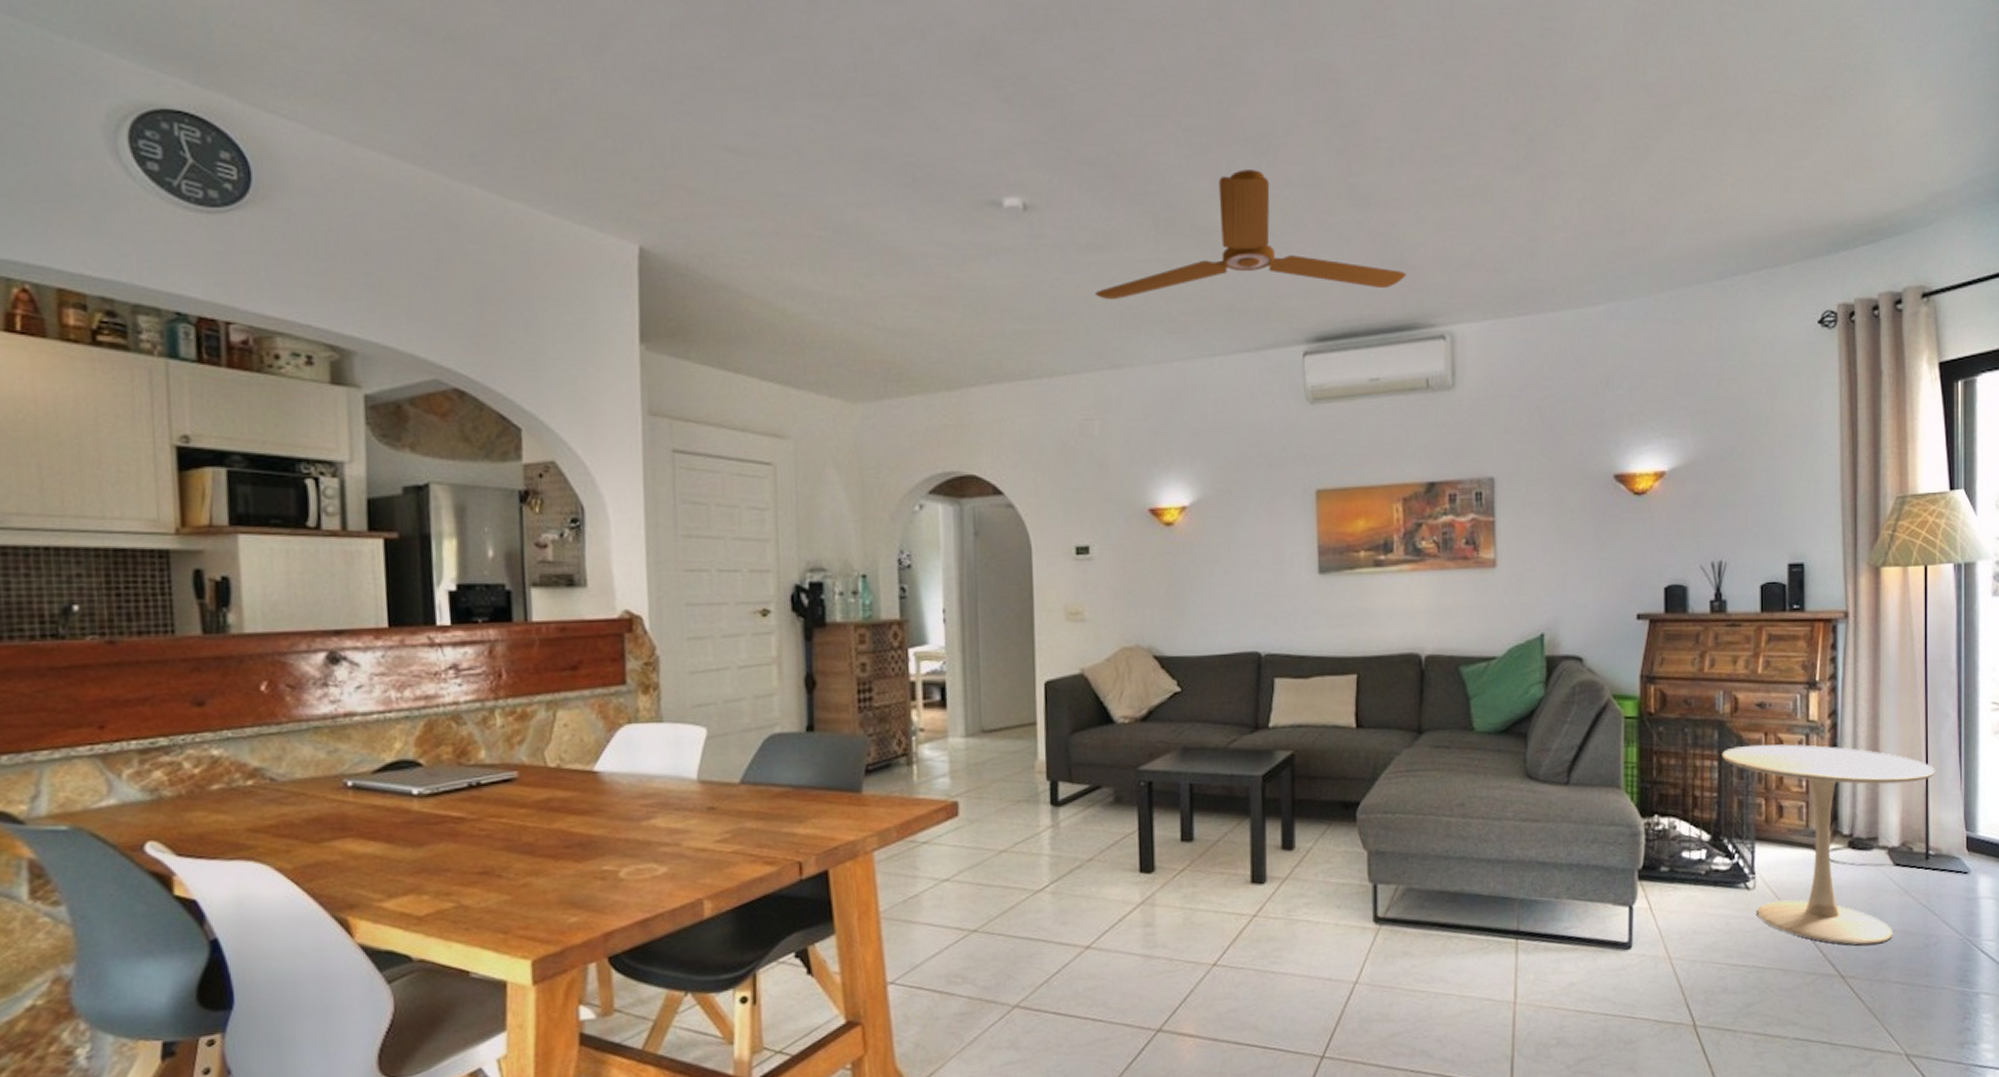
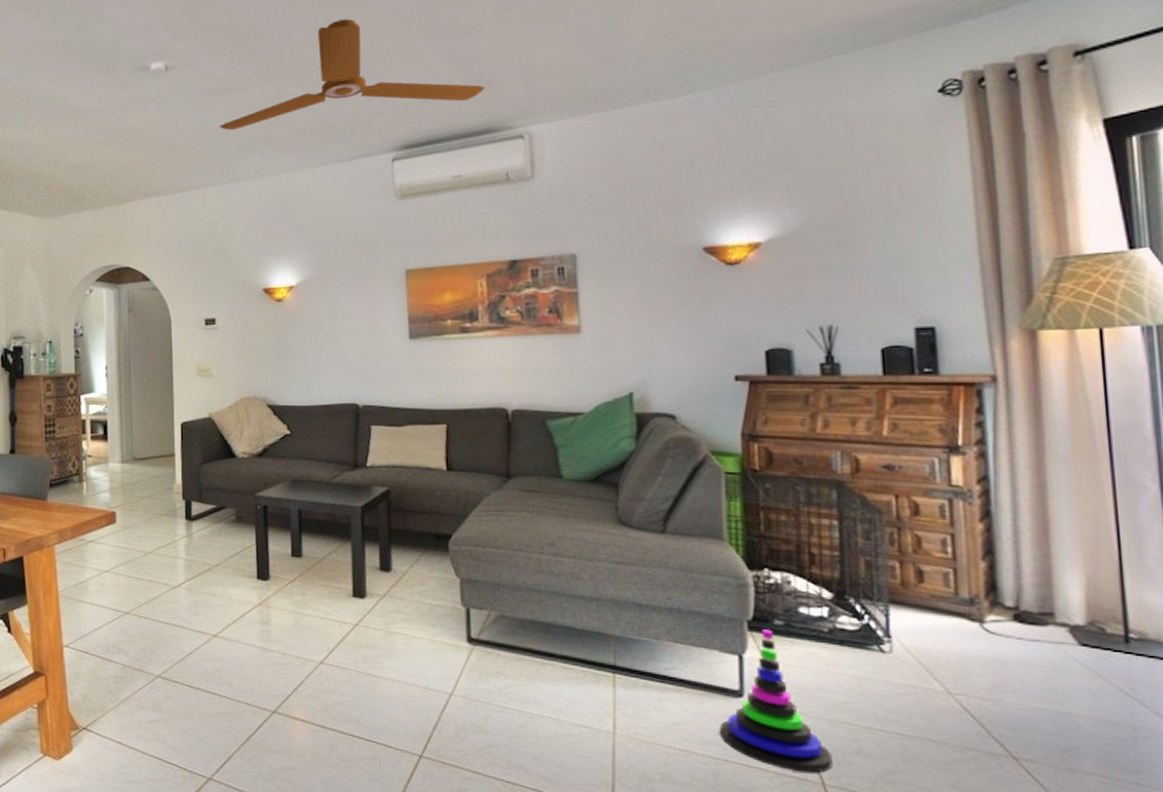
stacking toy: none [1609,877,1703,1017] -> present [719,629,833,773]
side table: present [1722,744,1935,945] -> none [842,506,1132,728]

